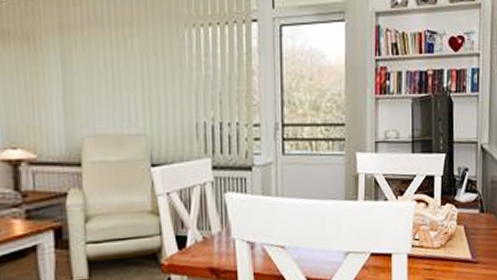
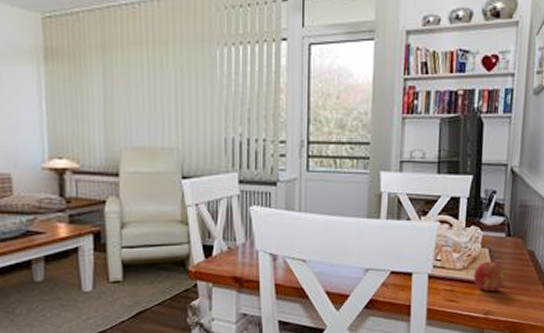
fruit: none [451,237,481,269] -> present [473,261,506,292]

